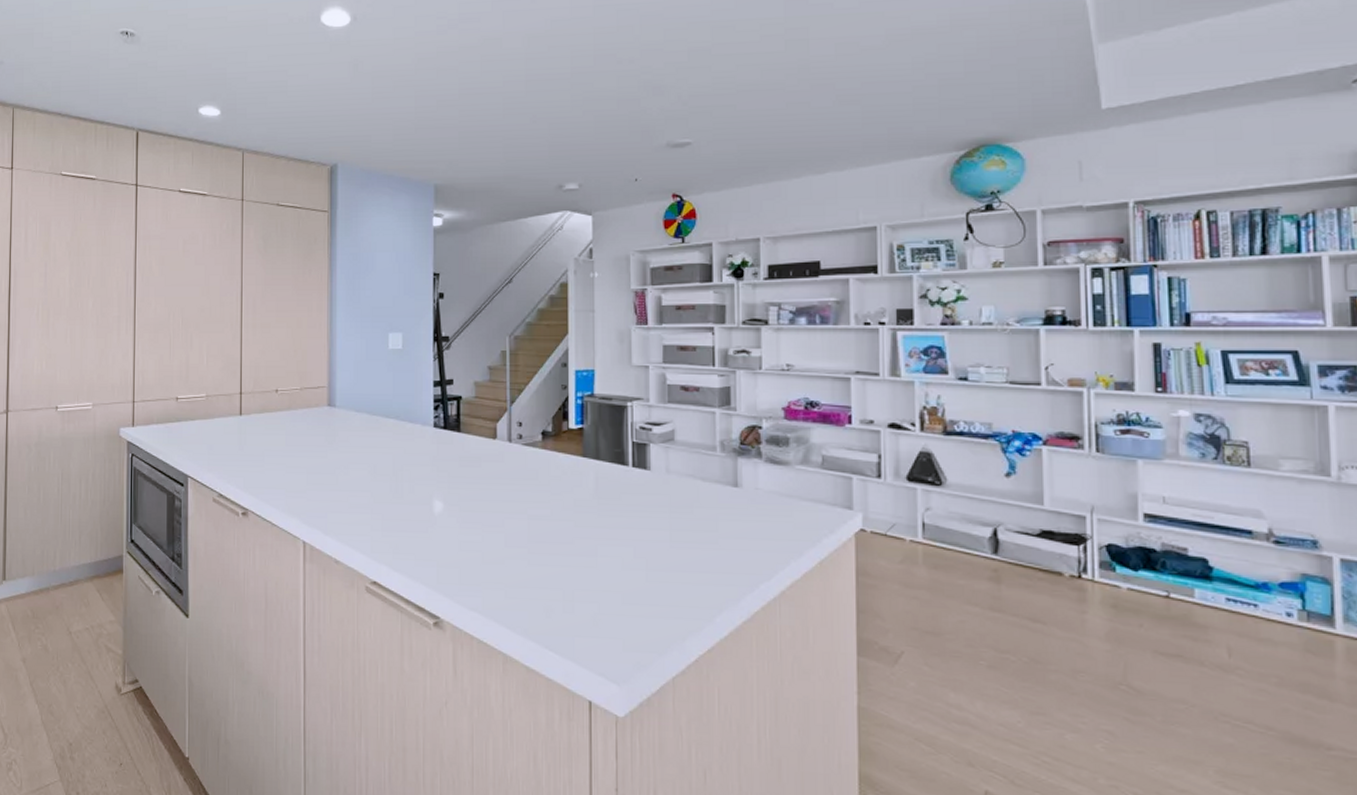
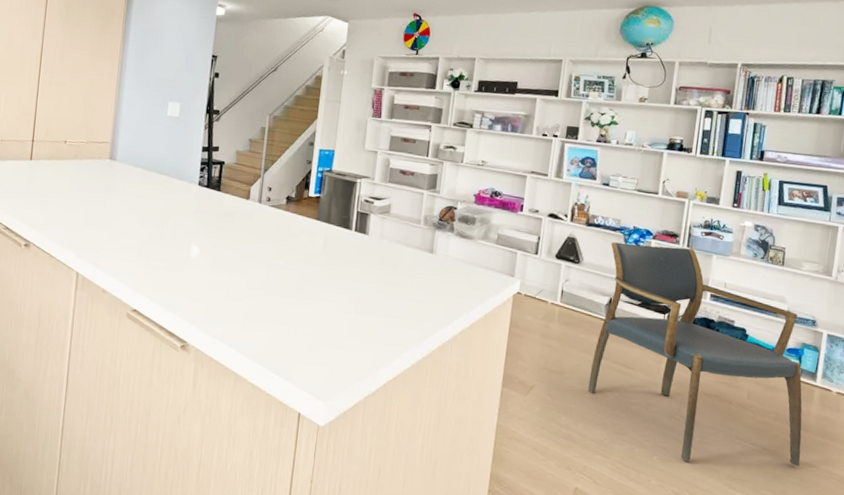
armchair: none [981,453,1332,753] -> present [588,242,803,466]

